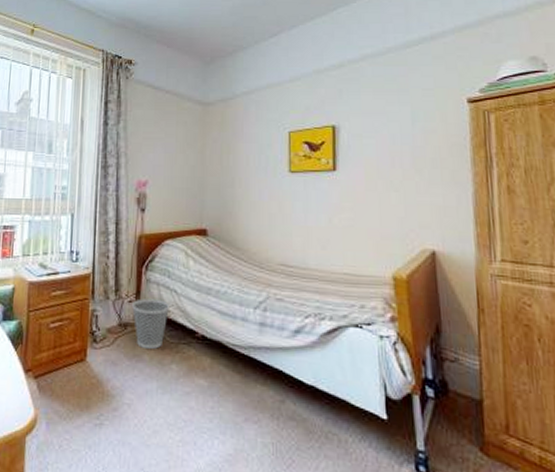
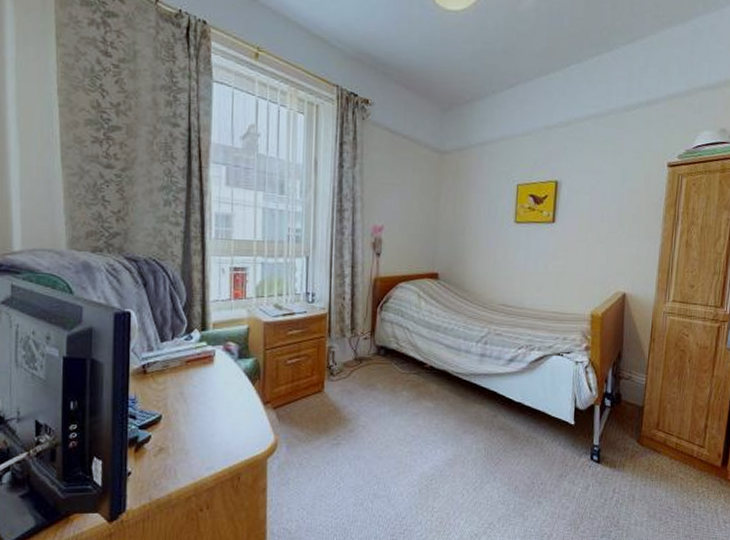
wastebasket: present [131,298,171,349] -> none [366,336,403,379]

